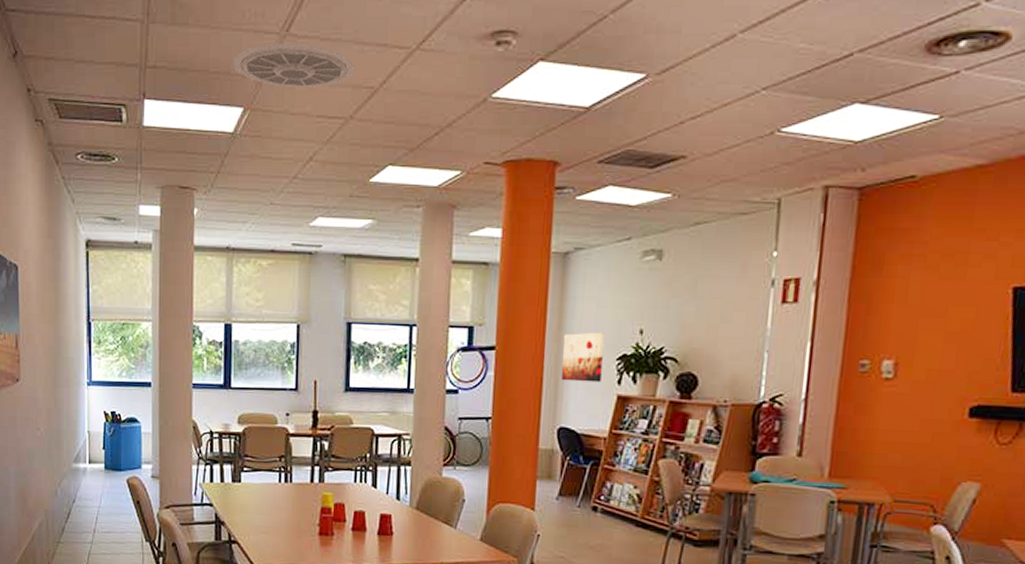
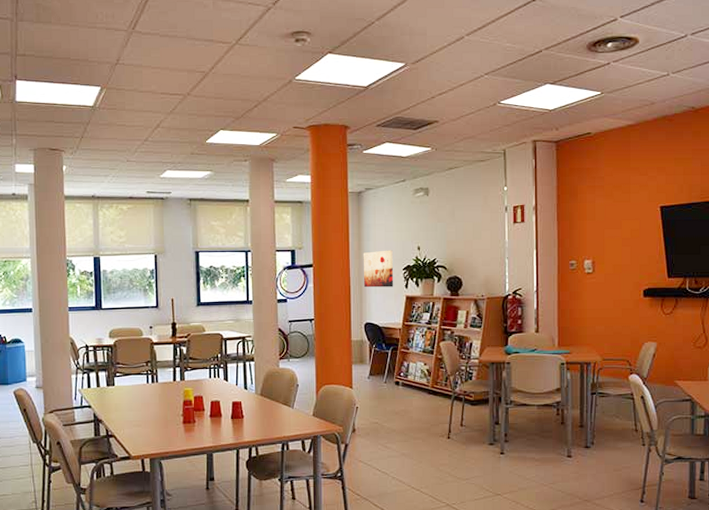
ceiling vent: present [232,42,355,88] -> none [89,38,189,72]

